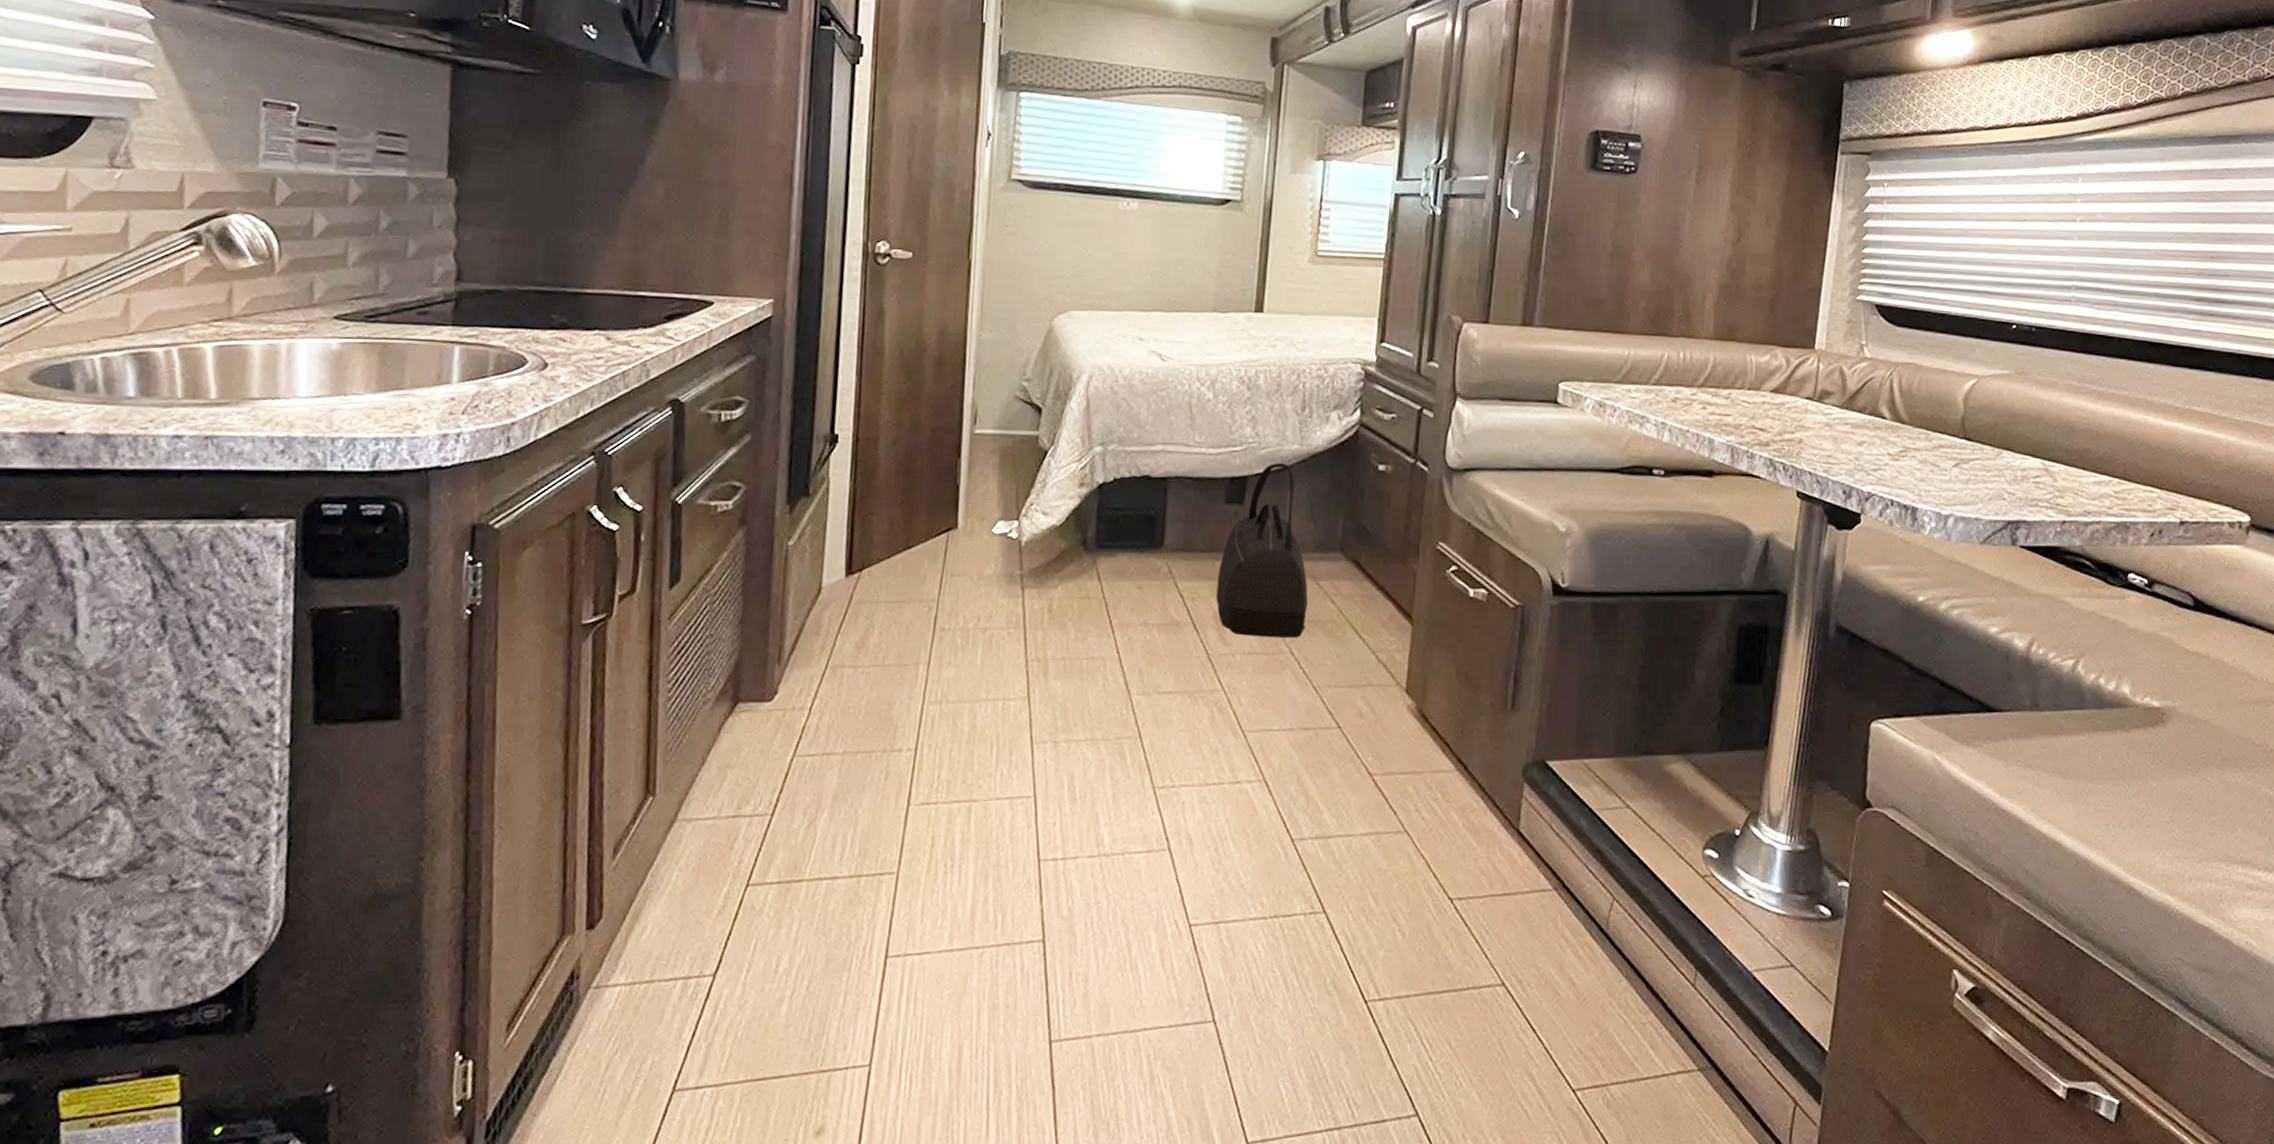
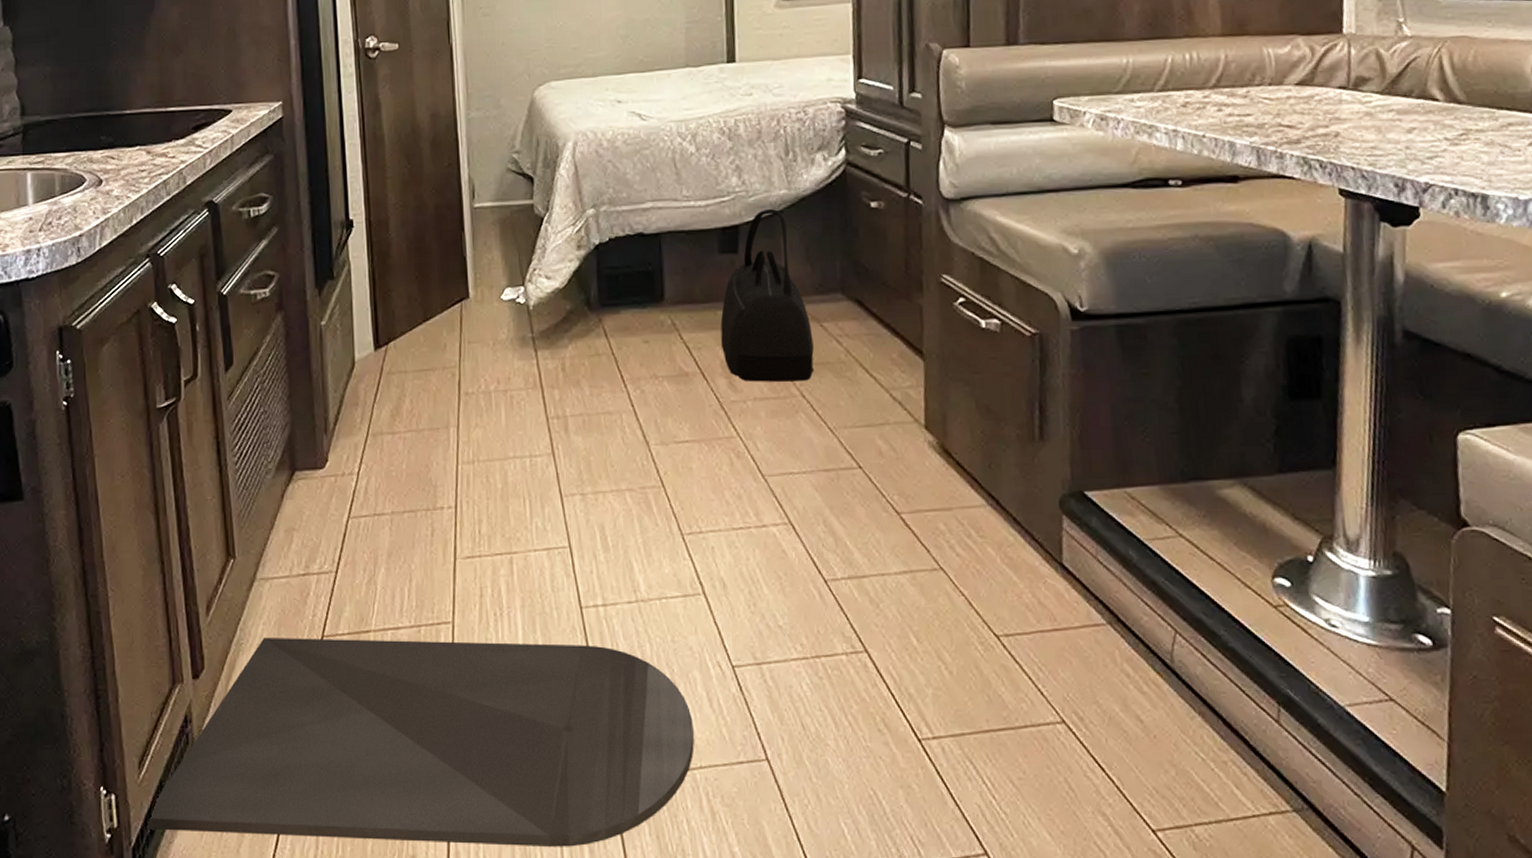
door mat: none [508,885,1143,1114] -> present [147,638,694,847]

